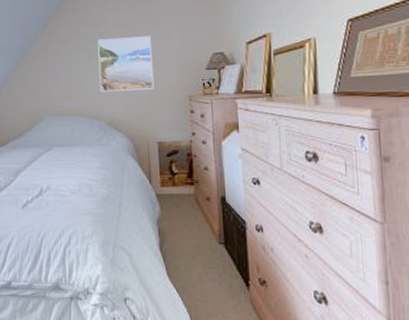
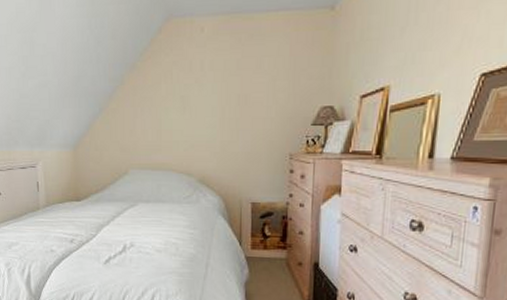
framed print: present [98,36,154,93] -> none [192,83,253,146]

